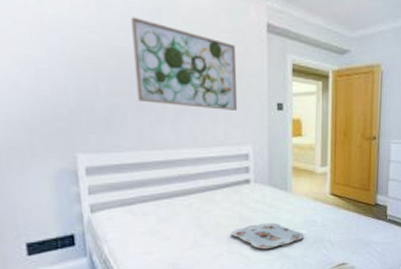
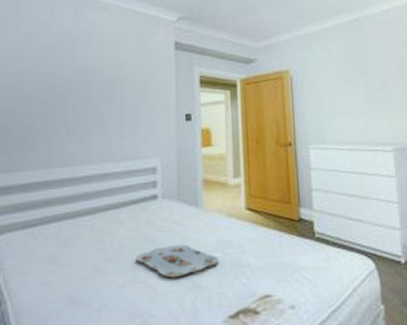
wall art: present [131,17,238,111] -> none [51,46,146,124]

